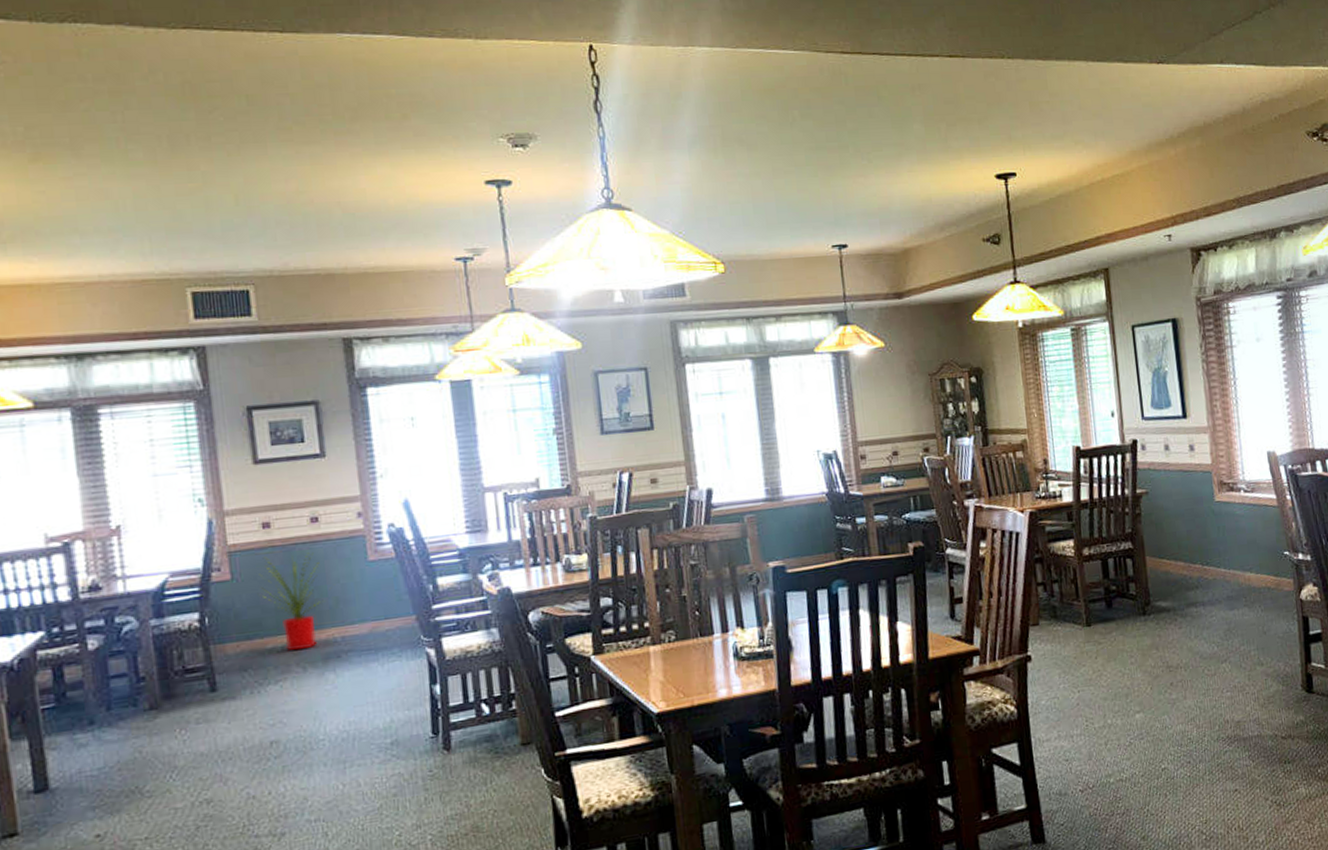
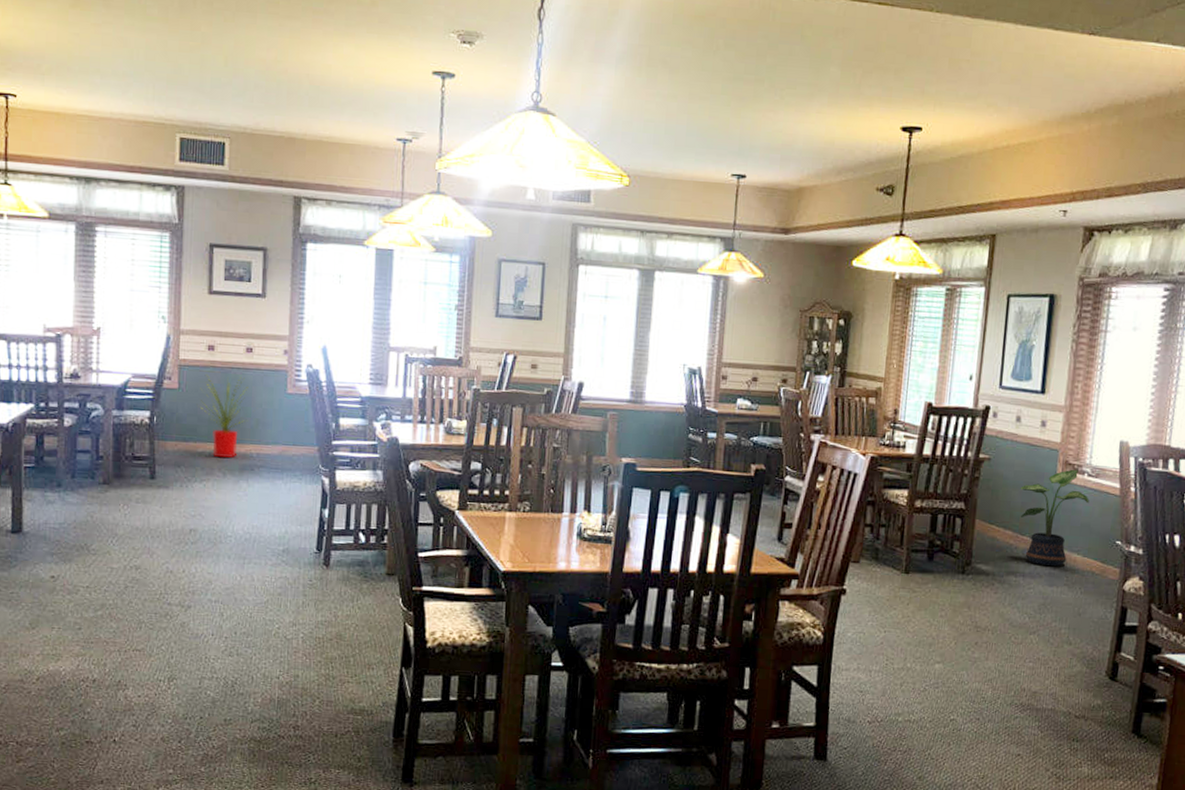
potted plant: none [1182,487,1251,591] -> present [1020,469,1089,567]

